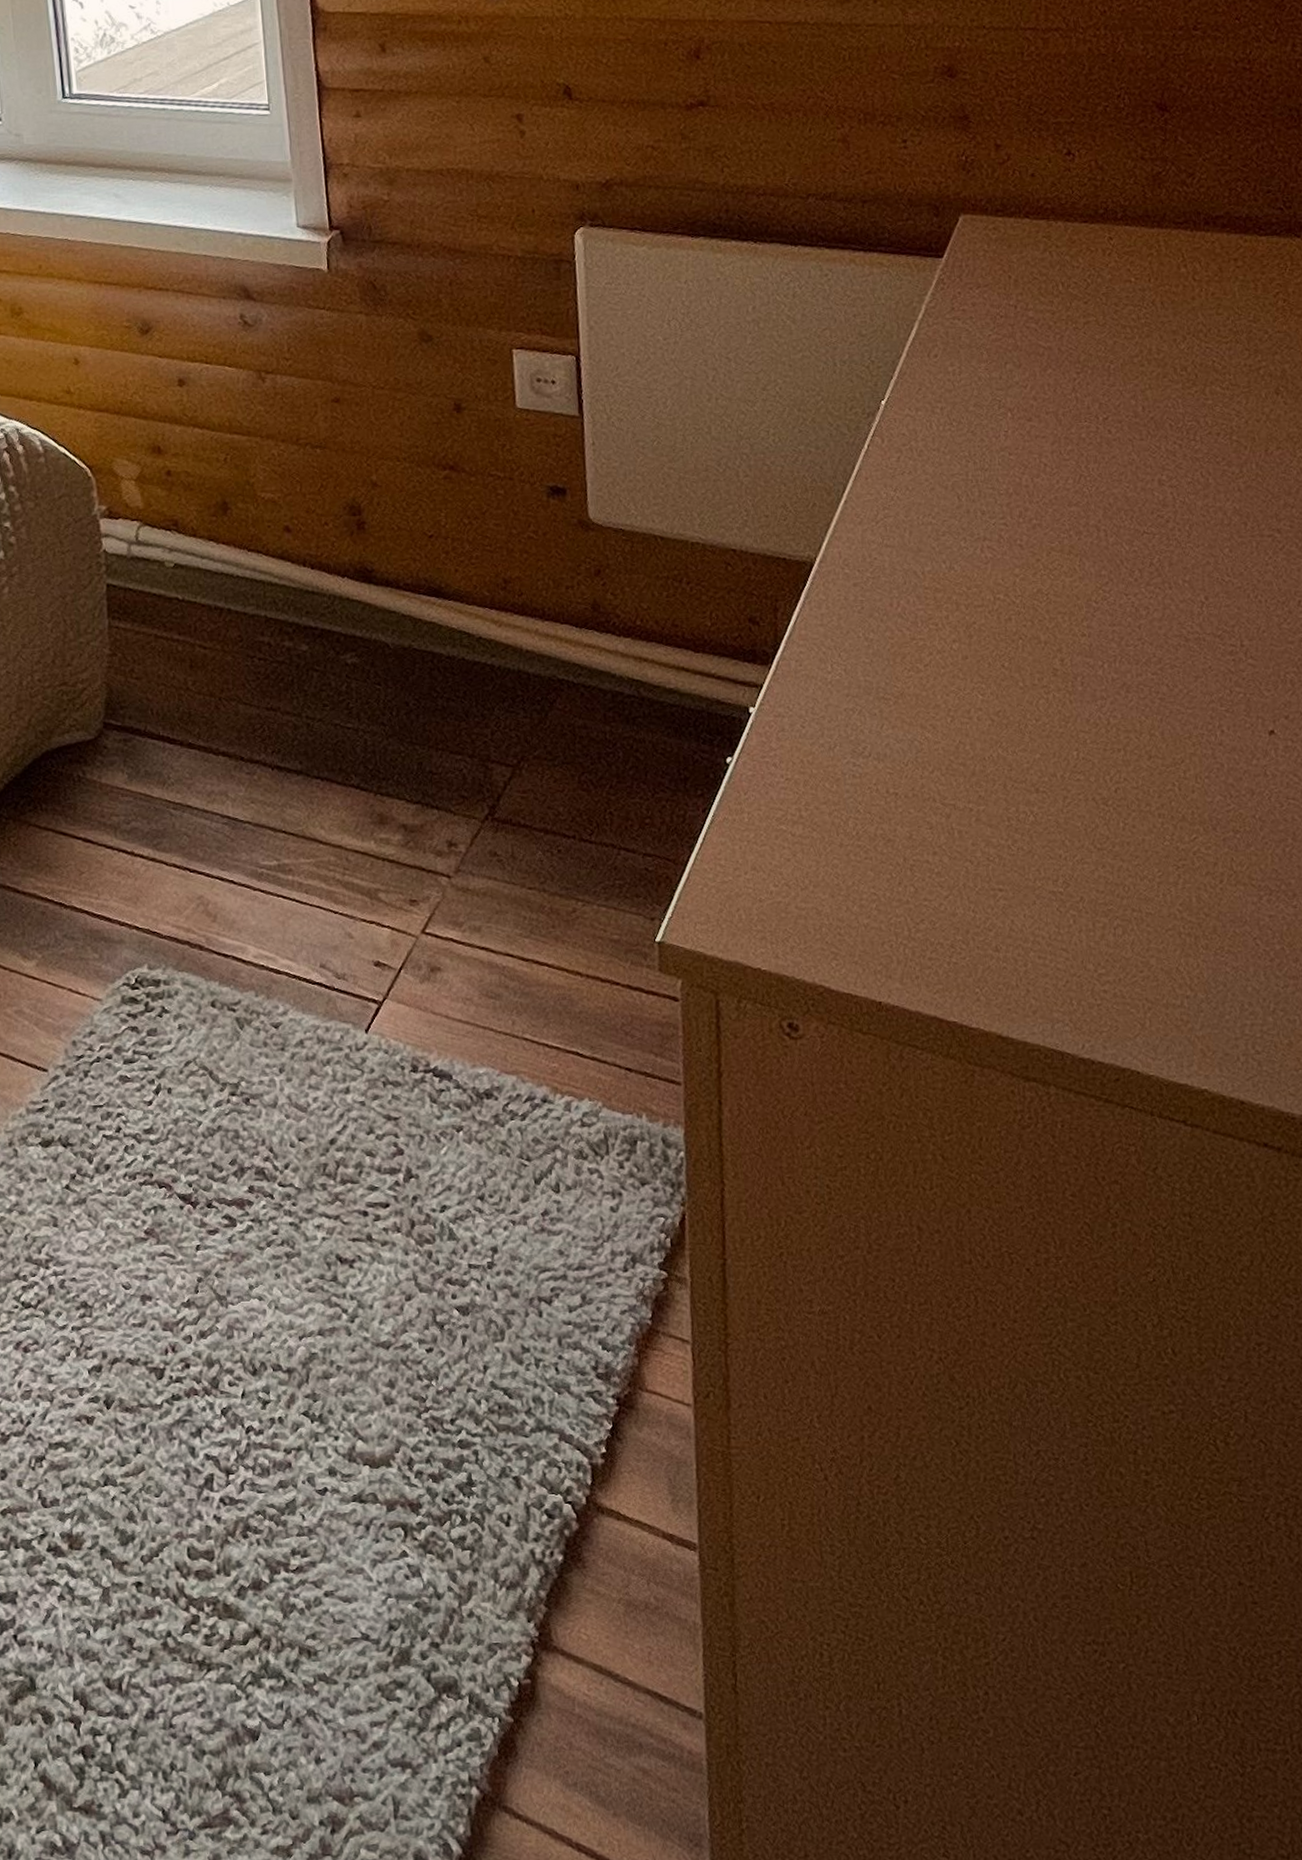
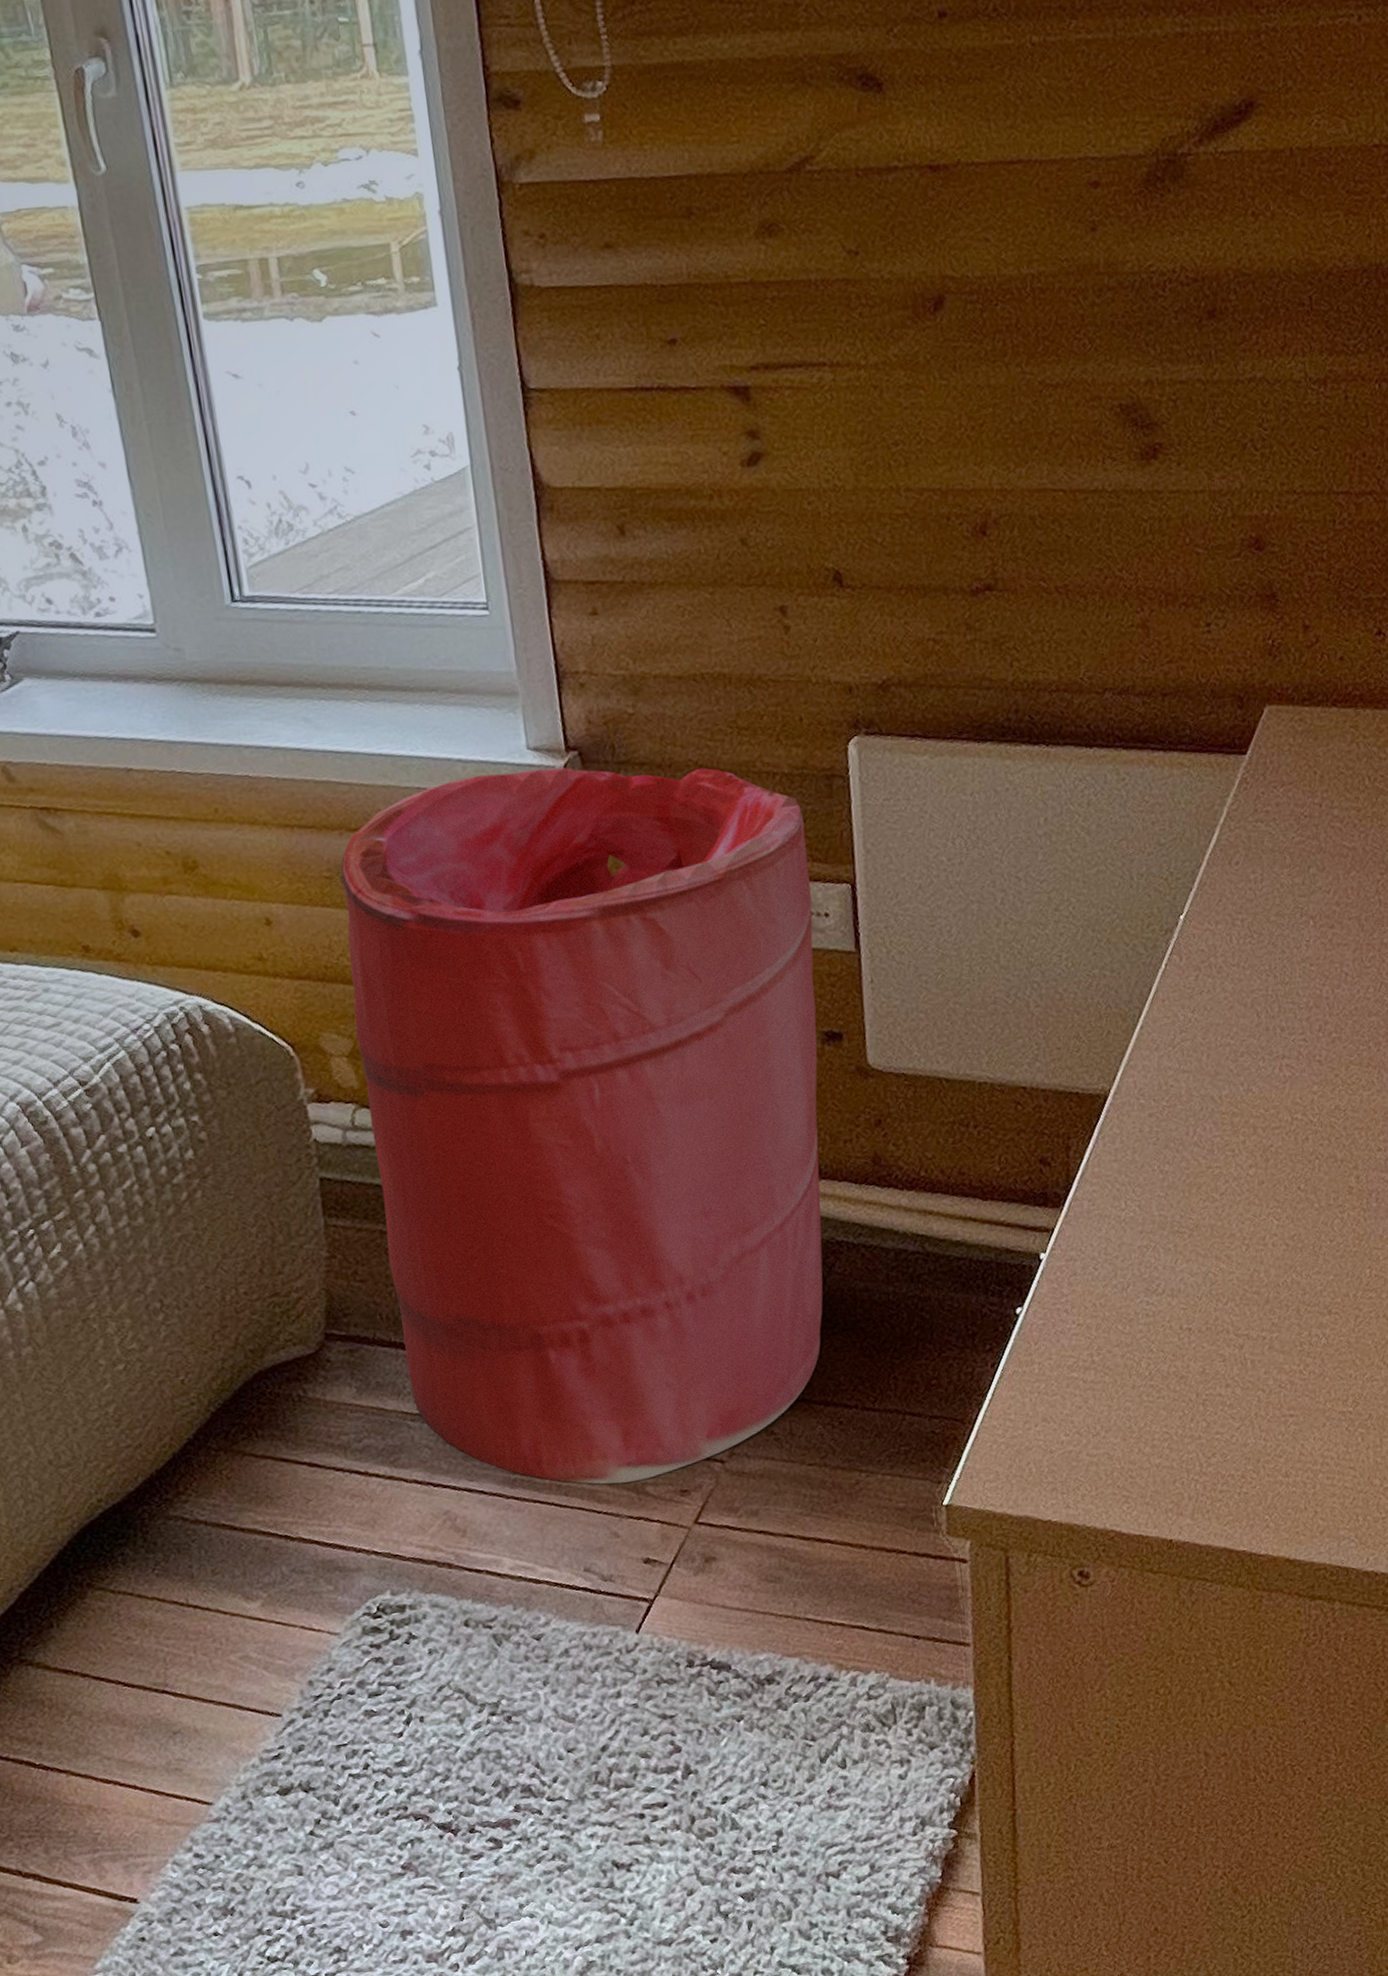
laundry hamper: none [138,243,545,887] -> present [341,767,823,1485]

